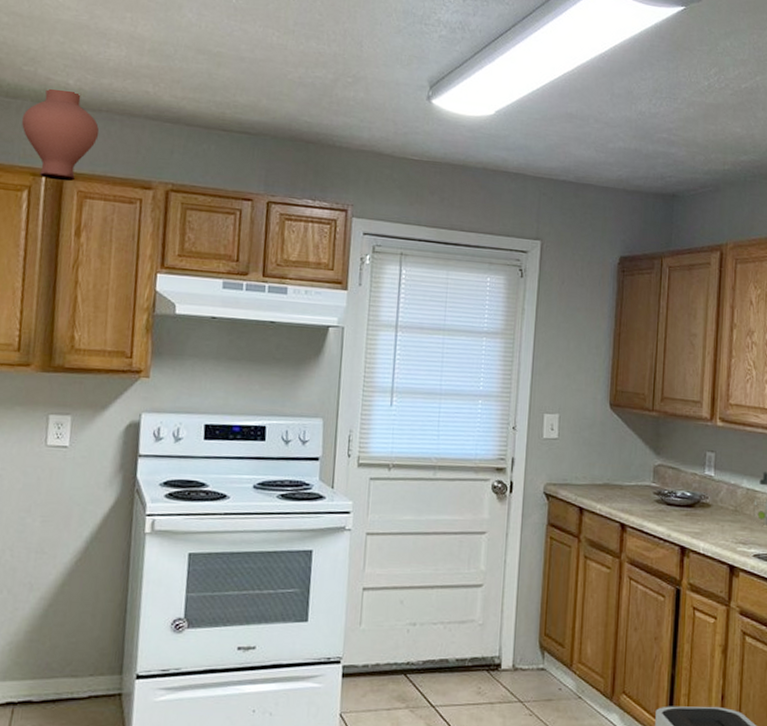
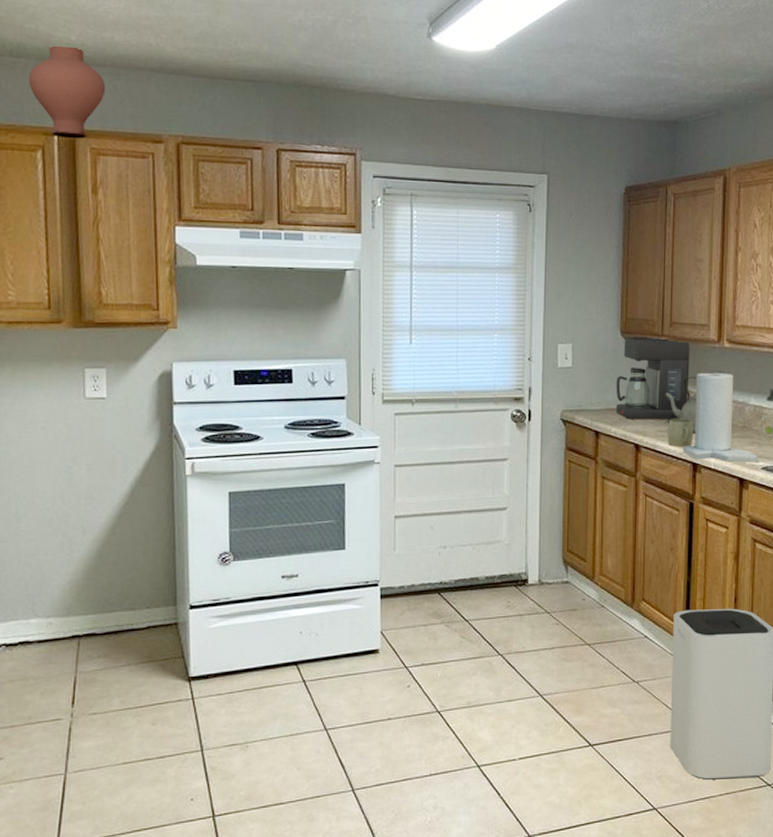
coffee maker: none [601,409,681,500] -> present [615,336,690,420]
kettle: none [654,455,687,515] -> present [665,377,697,433]
mug: none [654,497,683,530] -> present [667,418,694,448]
paper towel: none [670,451,750,550] -> present [683,372,759,463]

